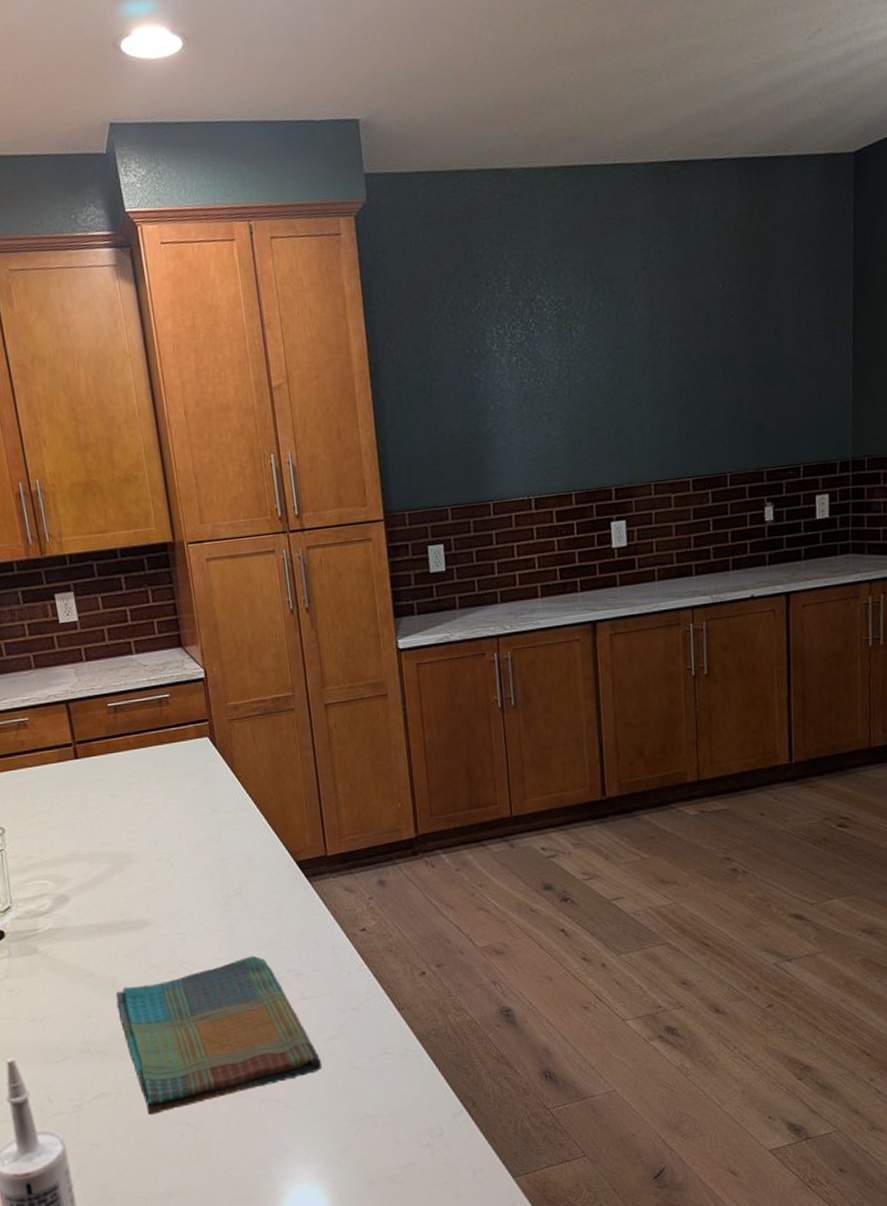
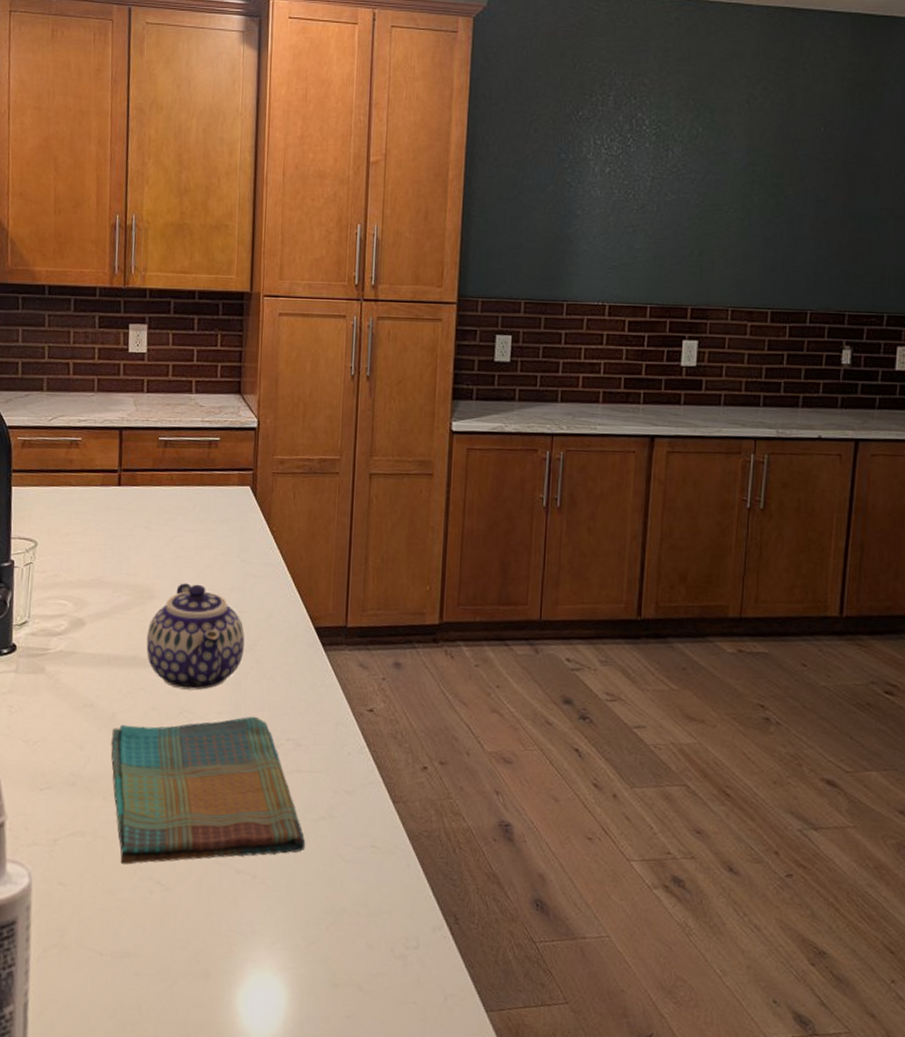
teapot: none [132,841,231,944] -> present [146,583,245,691]

